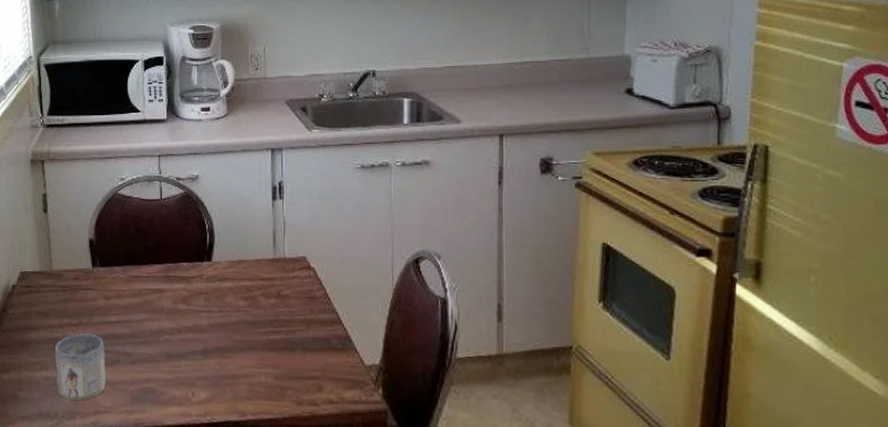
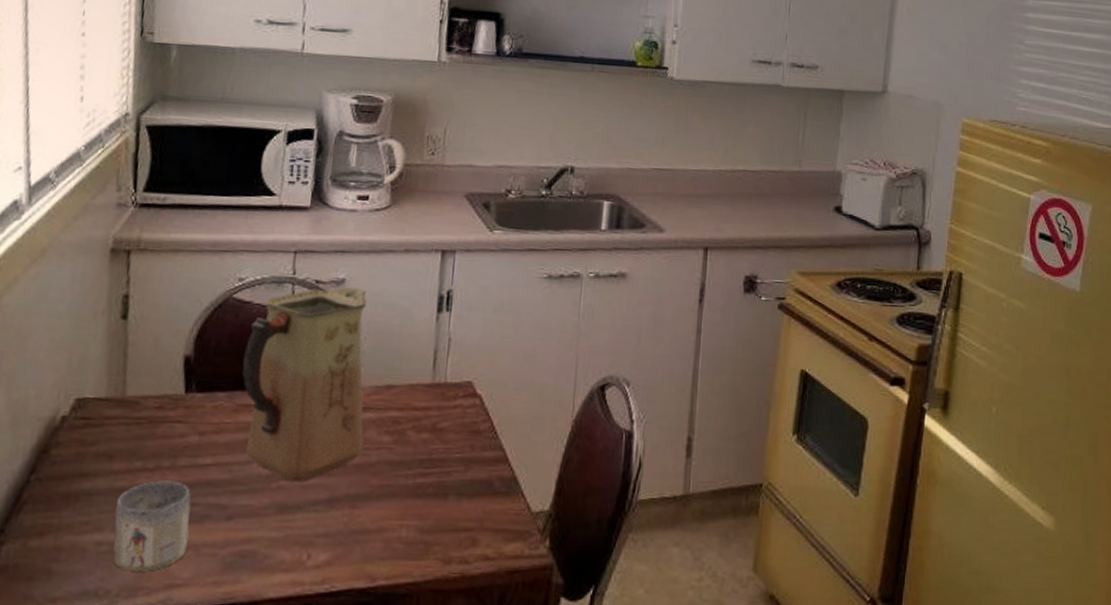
vase: none [130,182,224,336] -> present [242,287,366,482]

